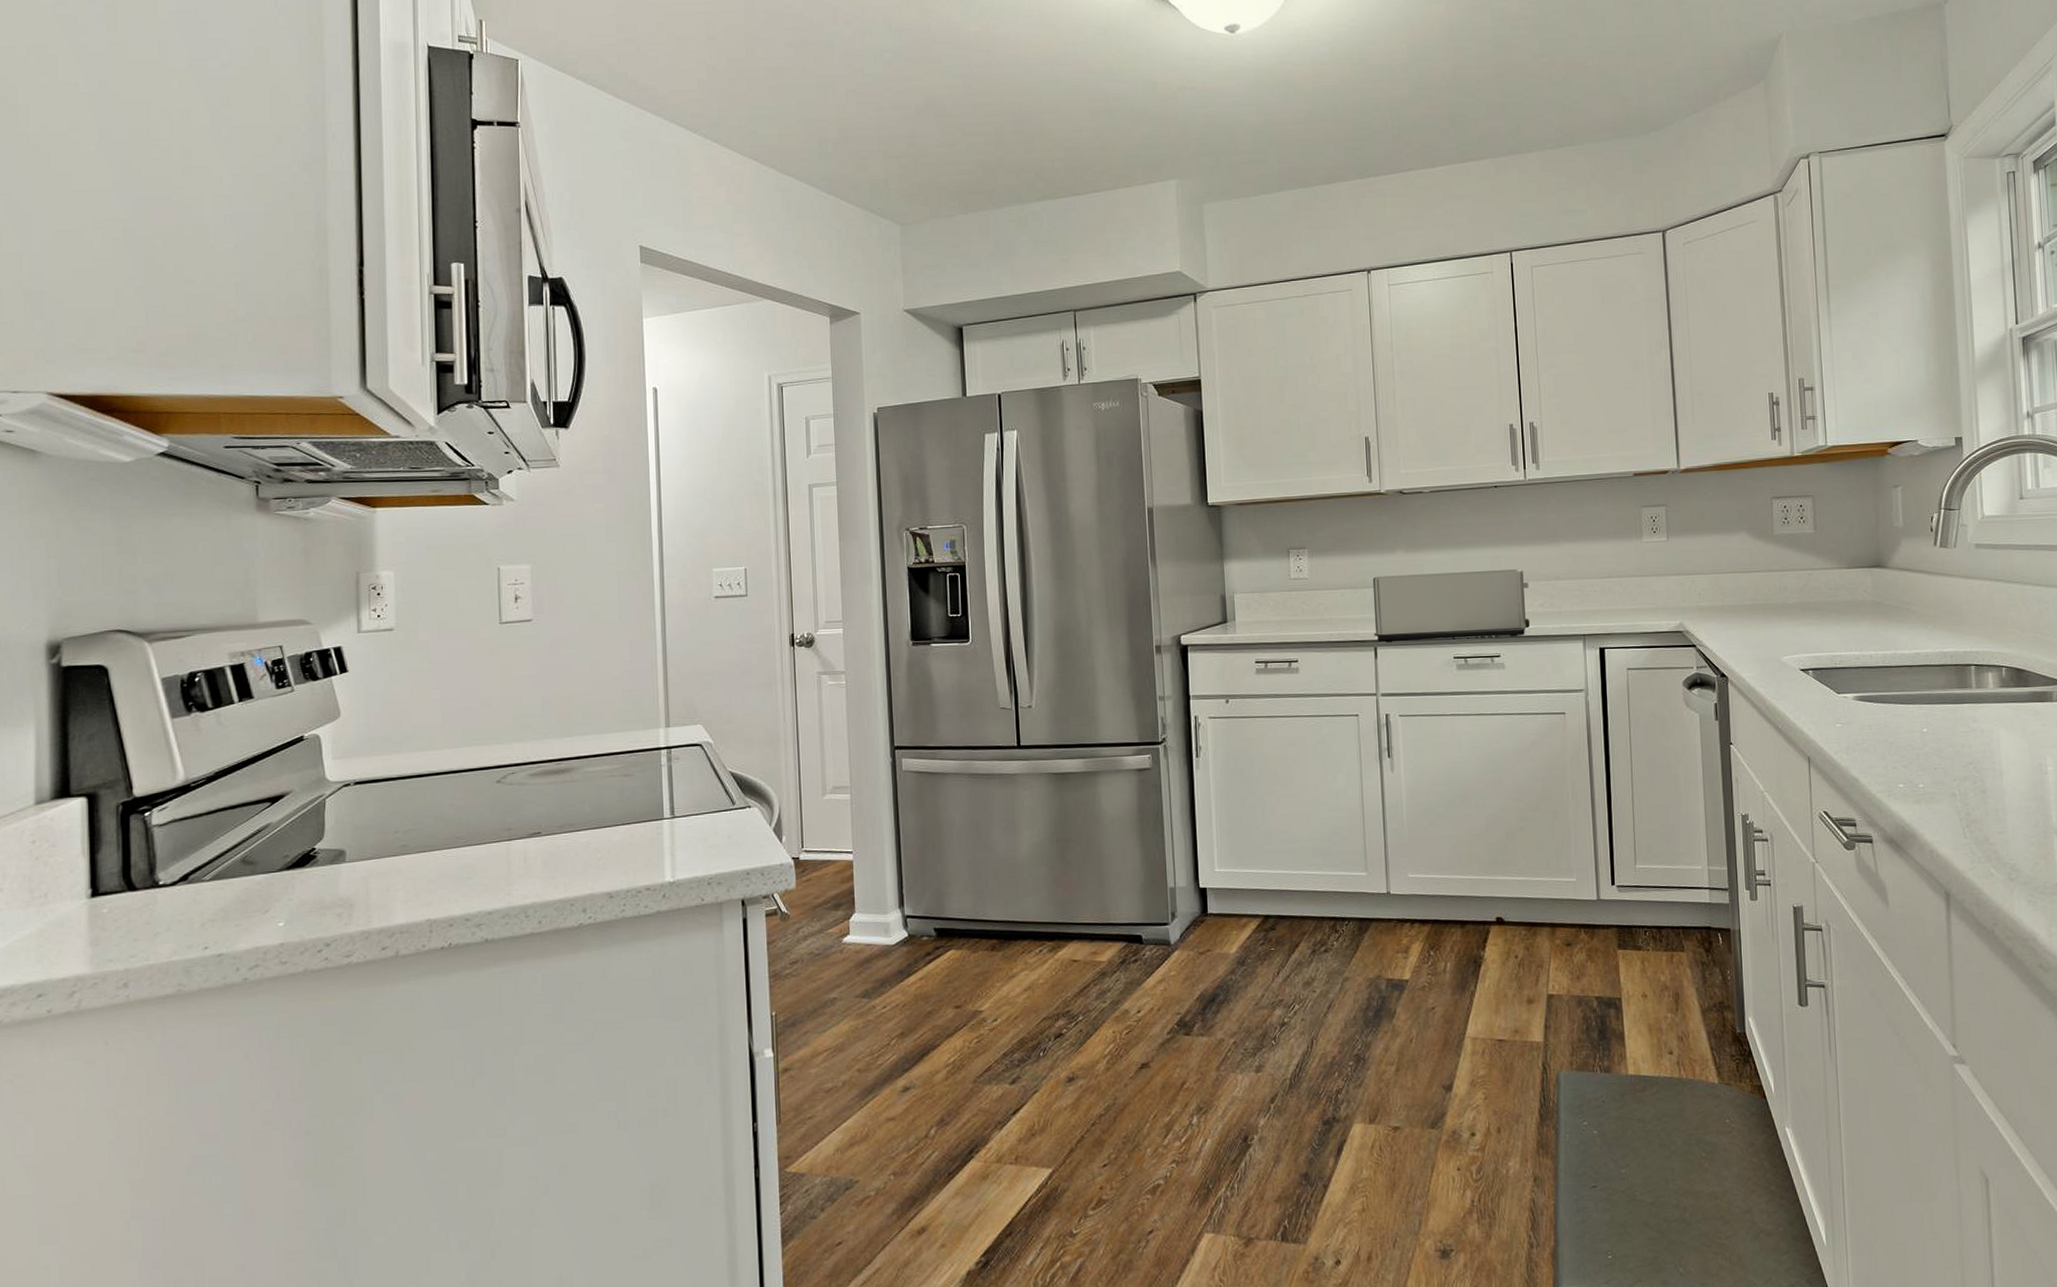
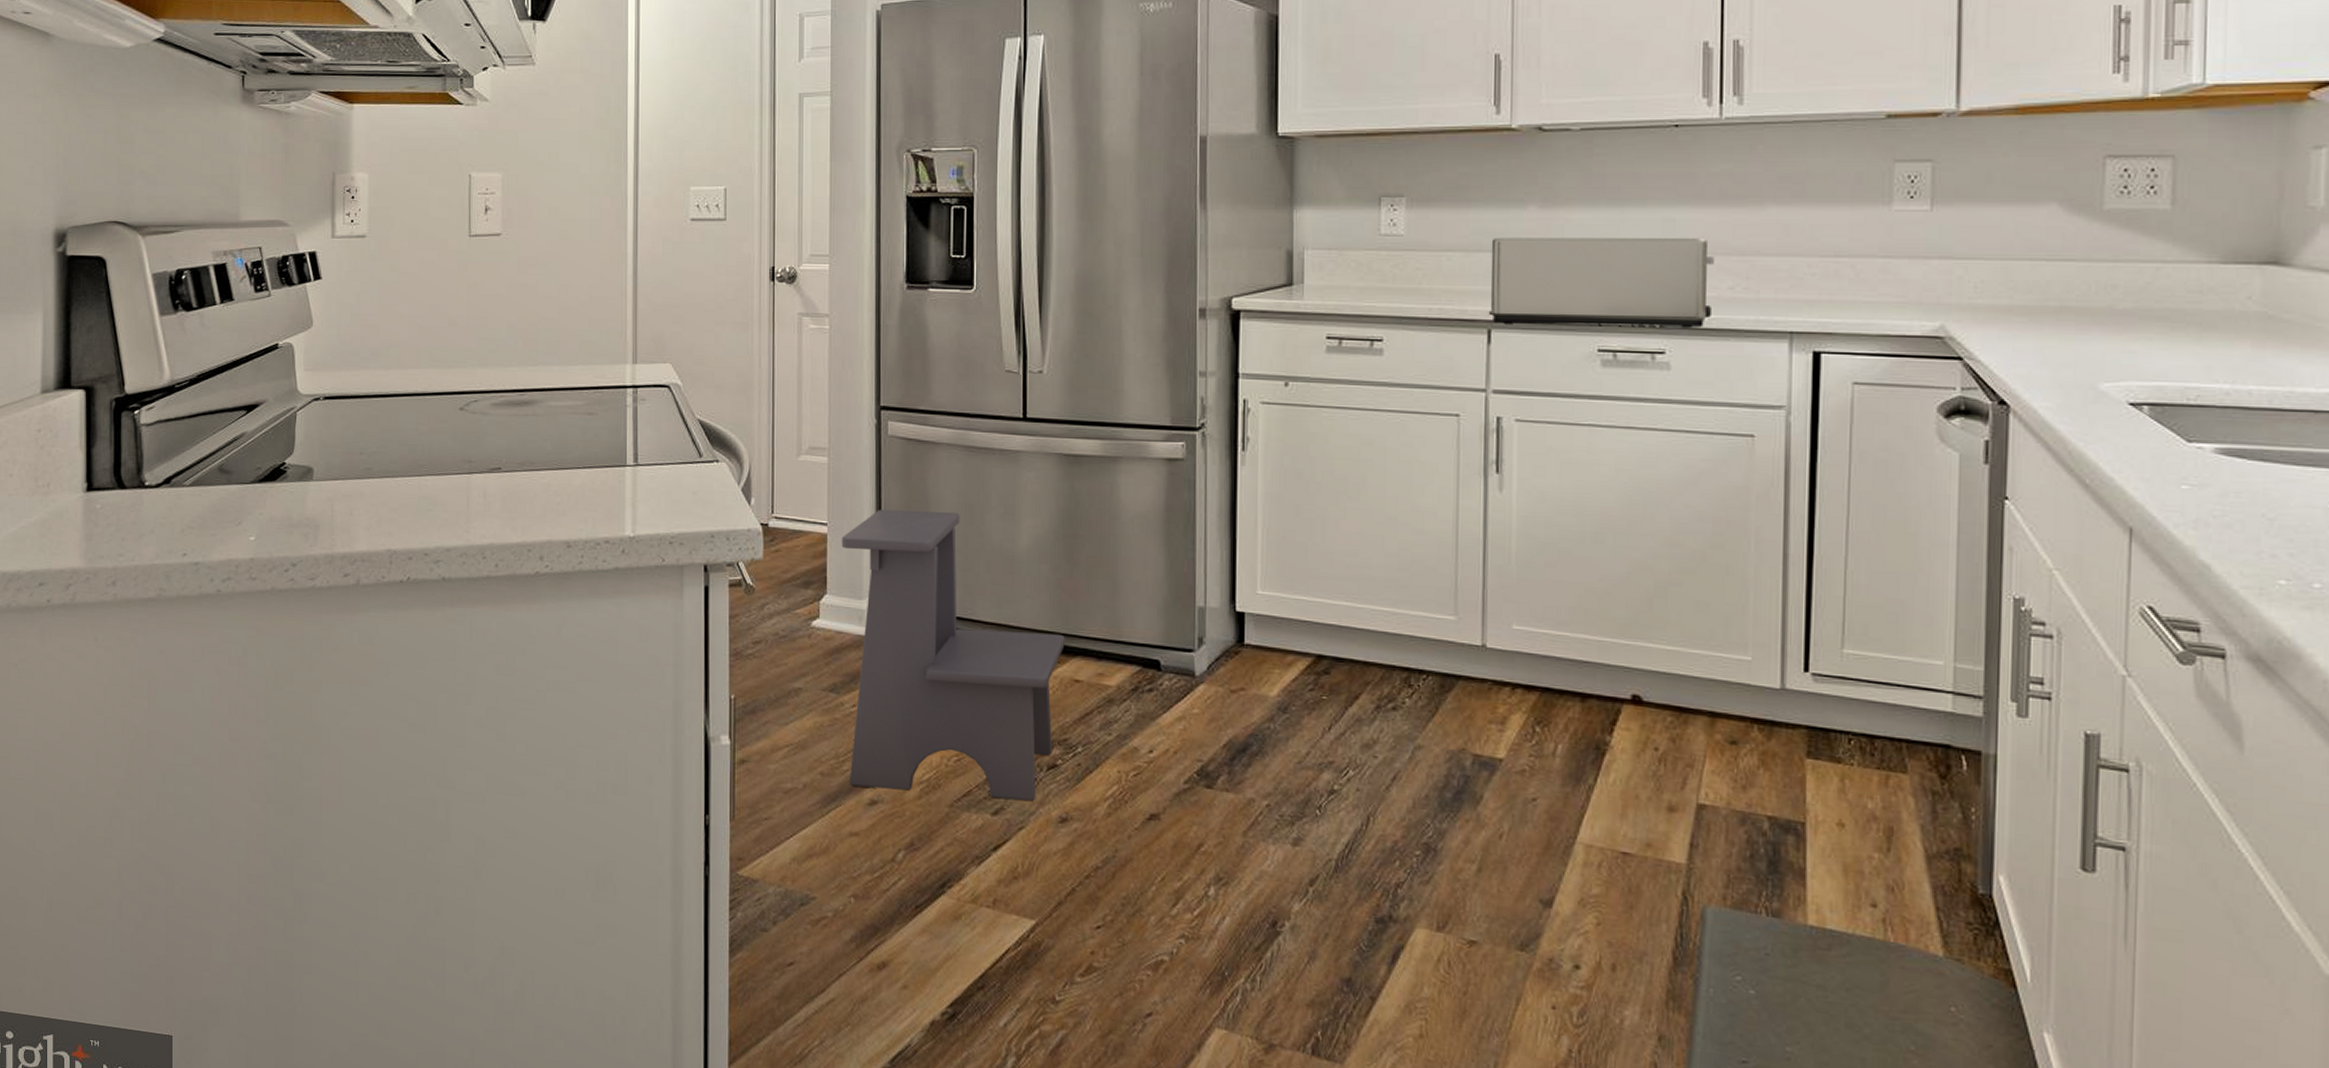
step stool: none [866,830,1063,1077] -> present [841,509,1065,802]

